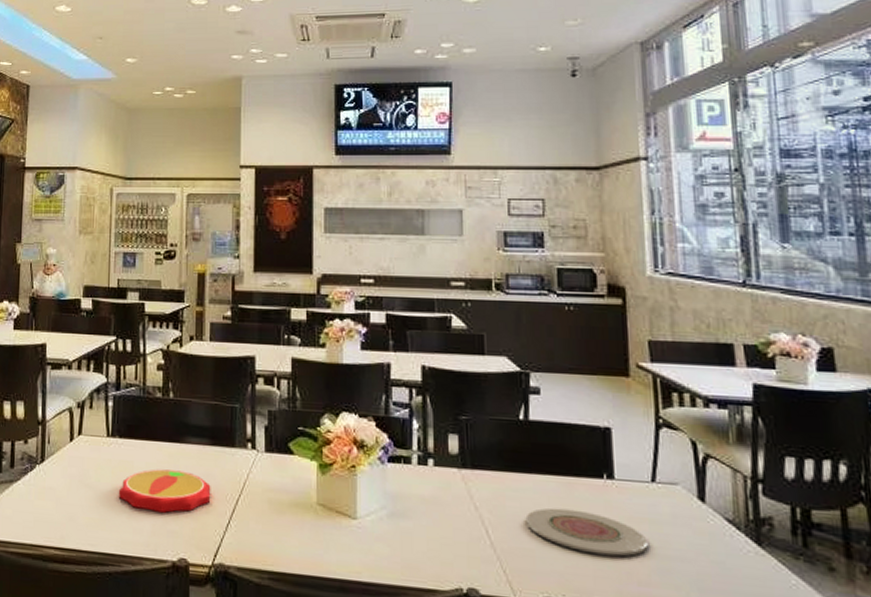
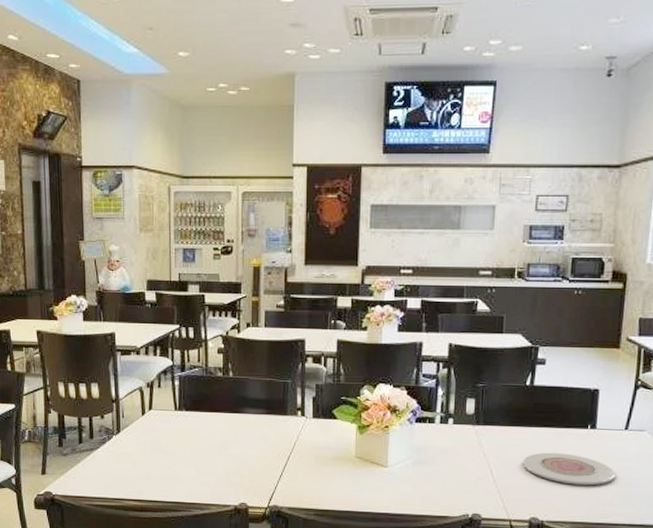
plate: present [118,469,211,513] -> none [186,435,266,469]

